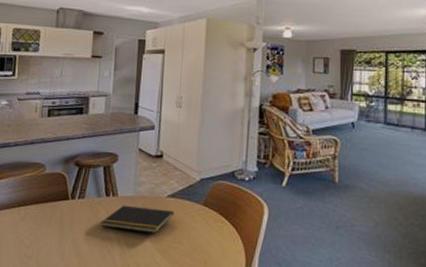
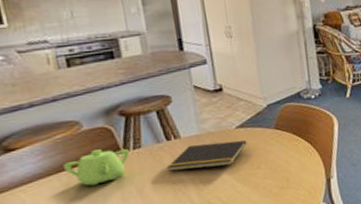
teapot: none [24,192,75,225] -> present [62,149,130,186]

